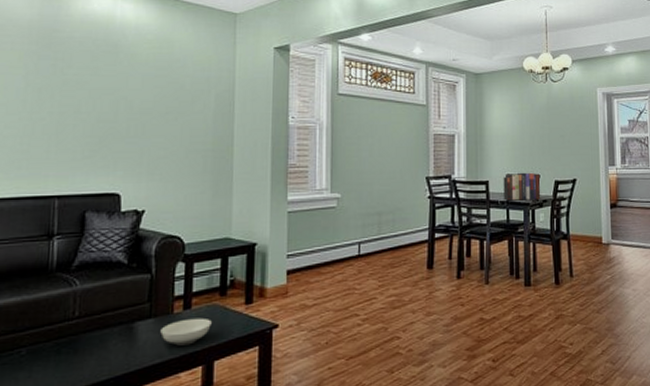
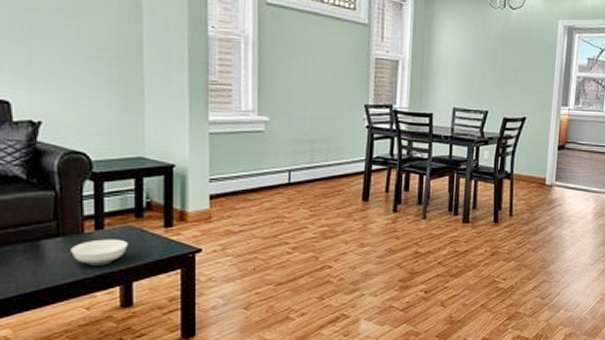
books: present [503,172,541,201] -> none [447,106,488,137]

